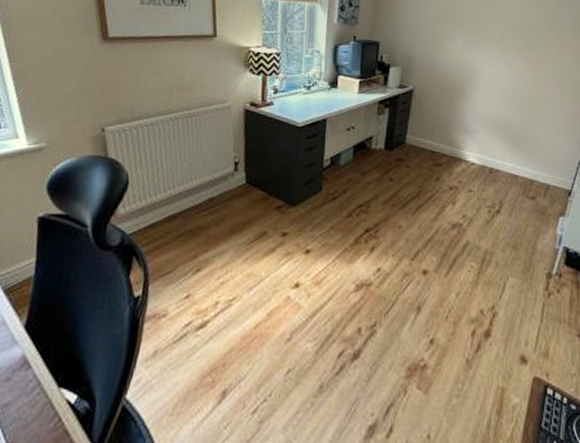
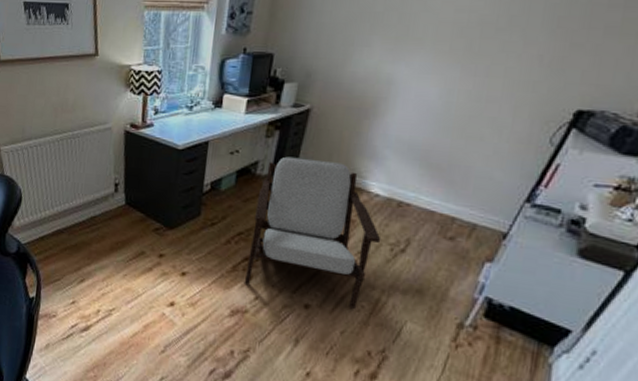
armchair: none [366,131,480,270] -> present [244,156,381,309]

